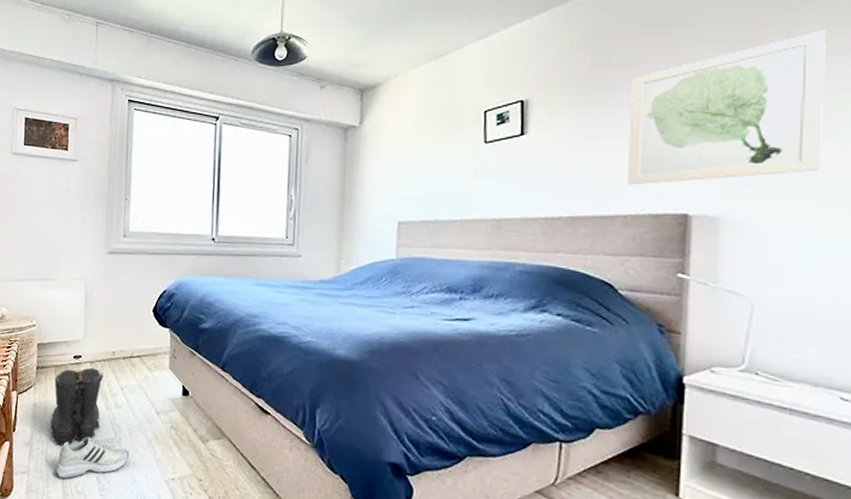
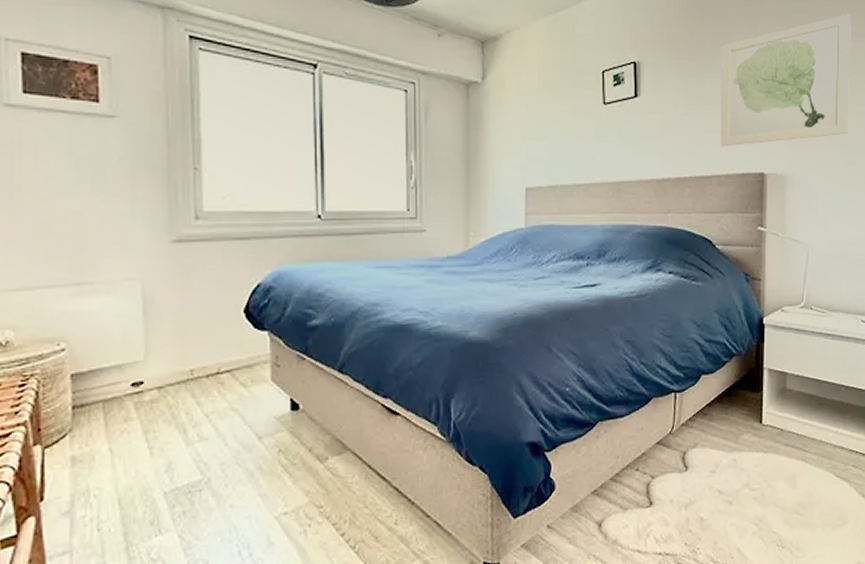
boots: present [50,367,103,446] -> none [101,395,178,506]
shoe: present [55,437,129,480] -> none [115,485,223,549]

